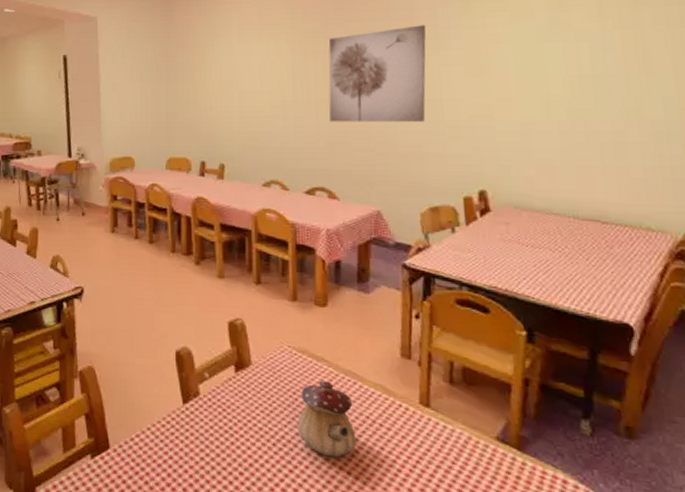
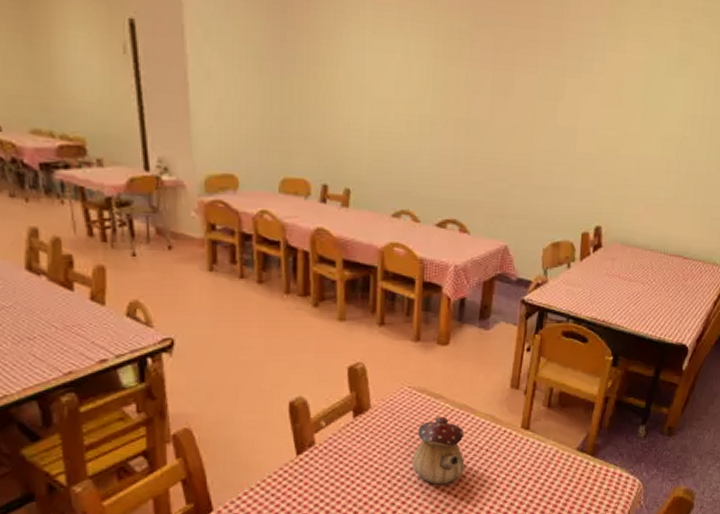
wall art: present [328,25,426,122] -> none [468,39,573,152]

